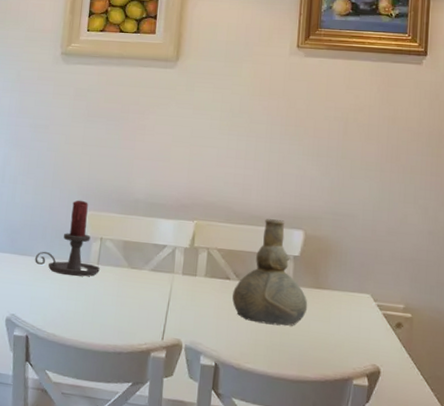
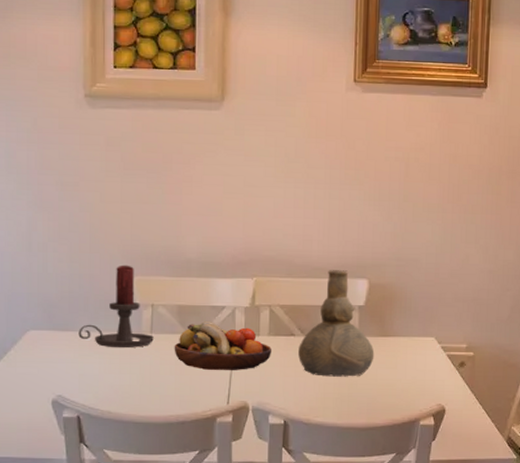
fruit bowl: none [117,258,207,308] -> present [174,321,271,370]

